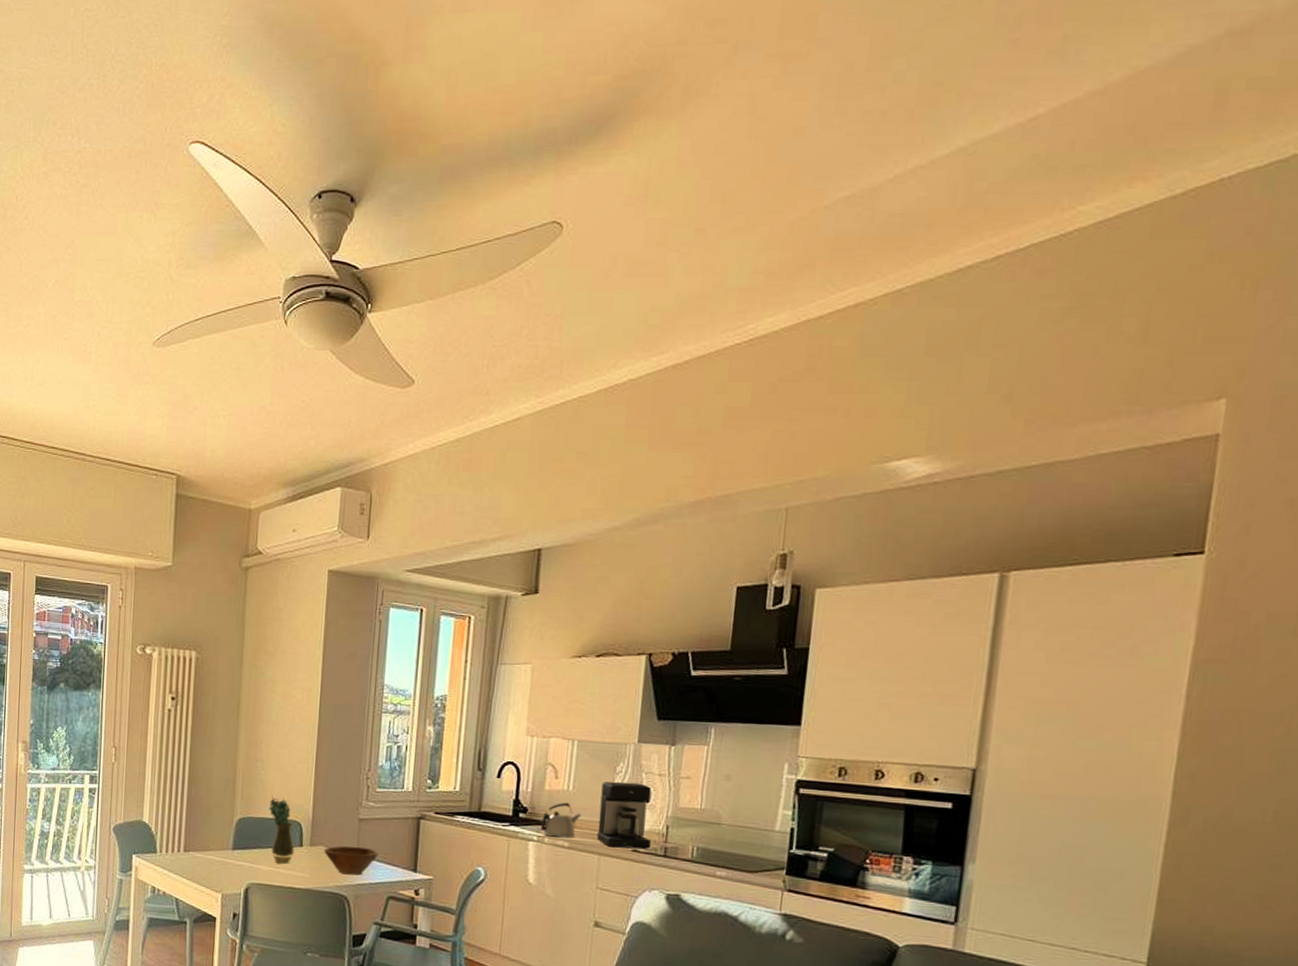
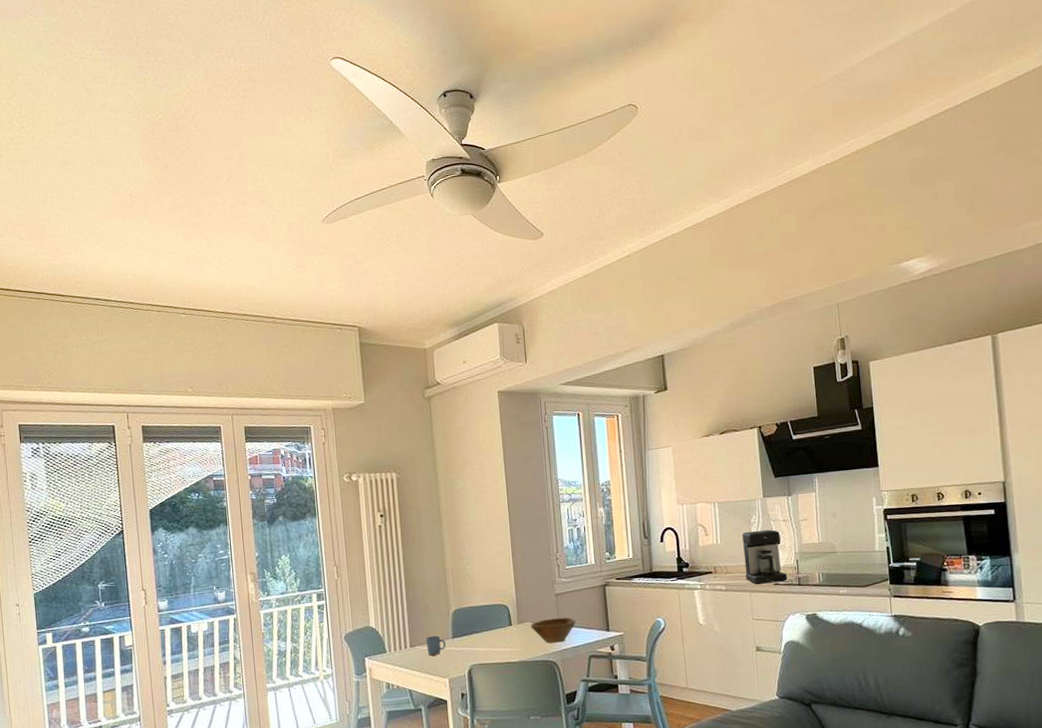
mug: none [202,843,224,866] -> present [425,635,446,656]
vase: present [268,796,295,864] -> none [478,586,506,643]
kettle: present [541,802,582,837] -> none [701,553,731,584]

